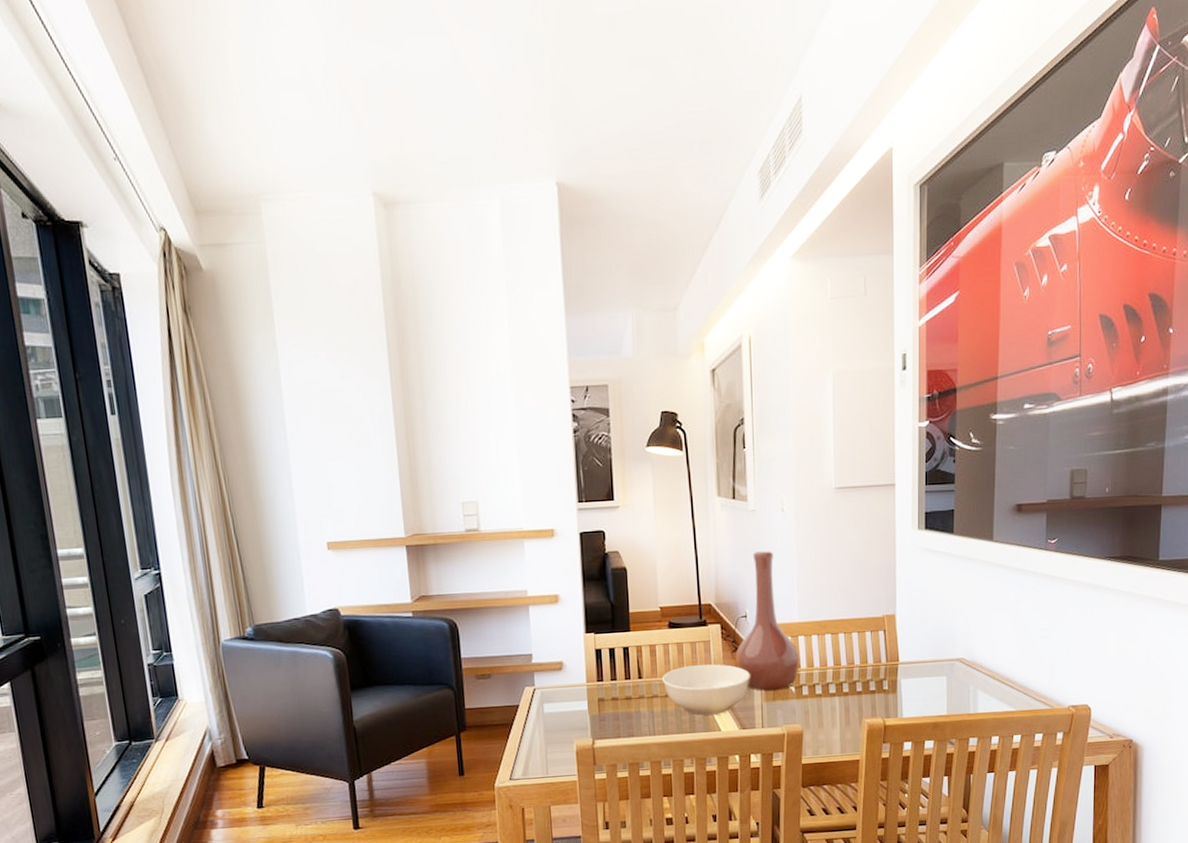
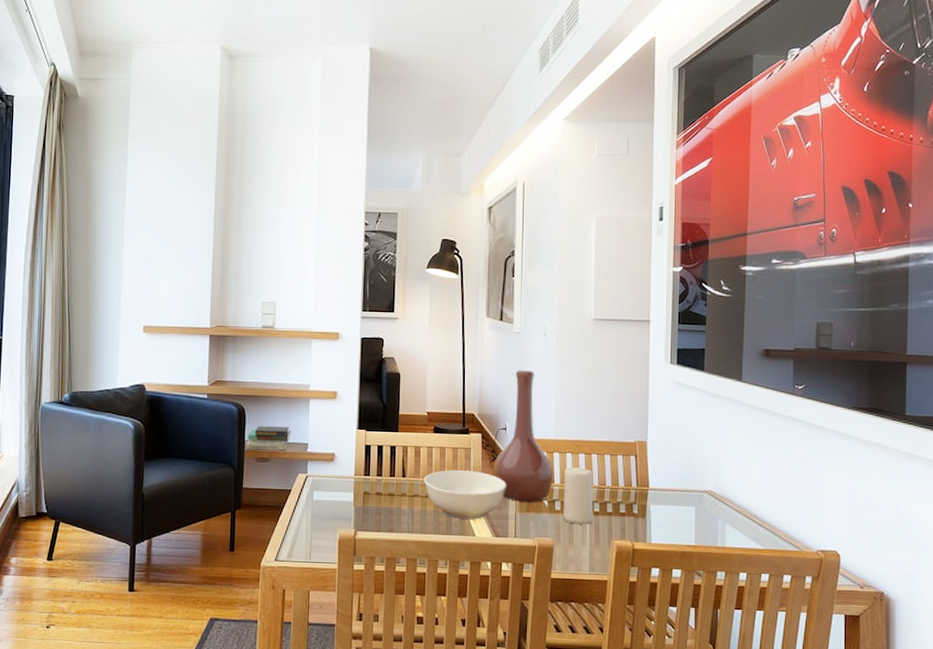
books: none [462,639,512,668] -> present [245,426,291,451]
candle: none [810,648,844,708] -> present [563,466,595,525]

